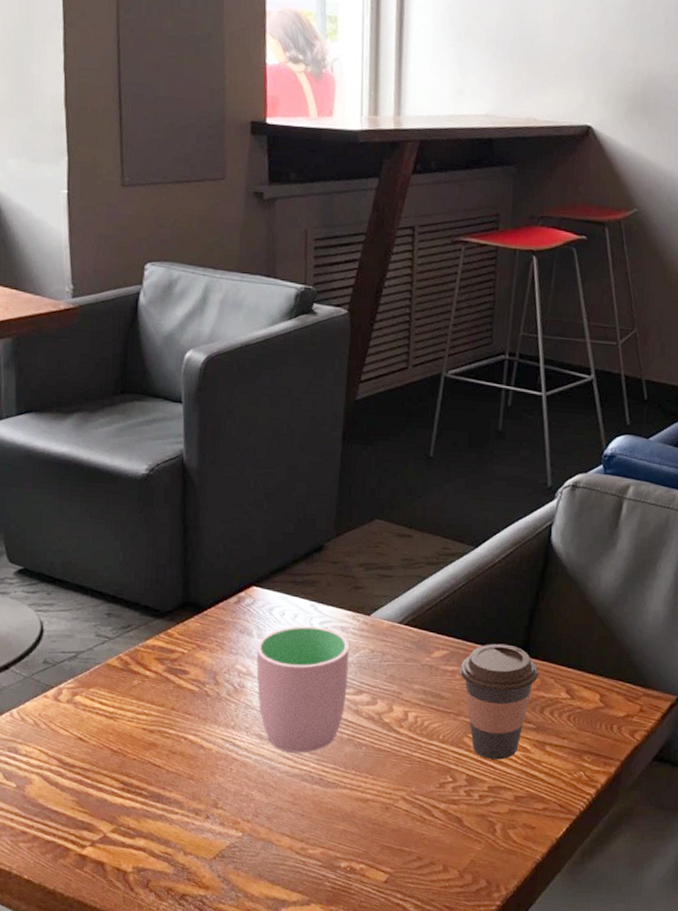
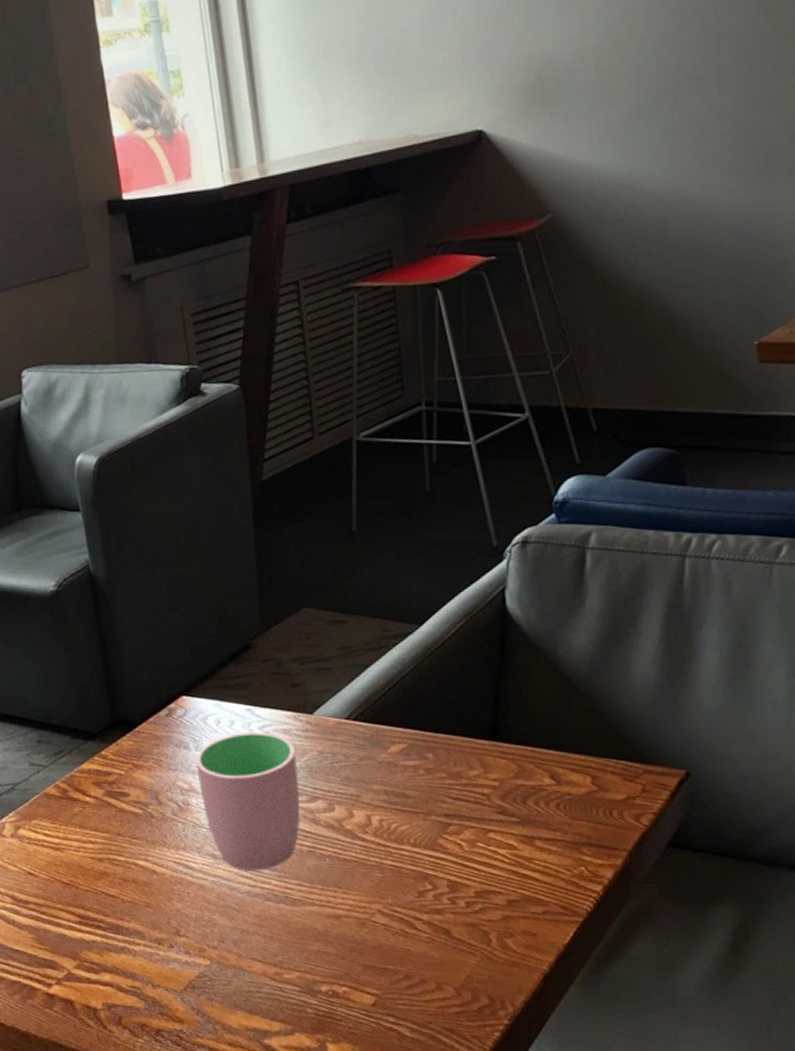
coffee cup: present [459,643,539,760] -> none [421,730,515,861]

